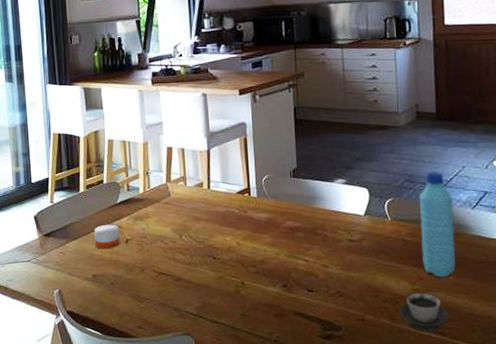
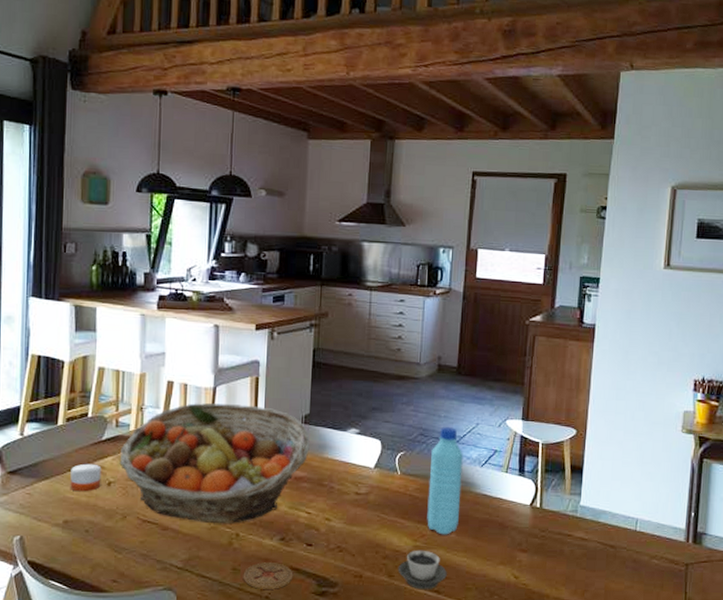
fruit basket: none [133,163,301,274] -> present [119,402,310,524]
coaster: none [252,308,299,333] -> present [243,562,294,589]

